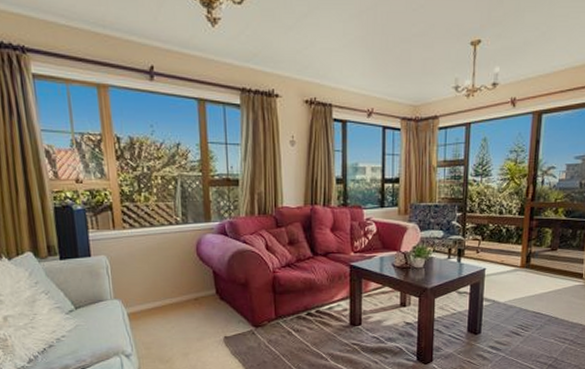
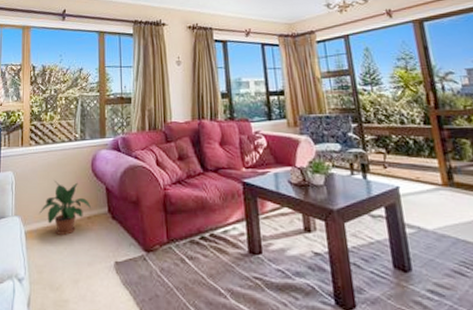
potted plant: none [142,265,198,316] -> present [39,181,91,235]

